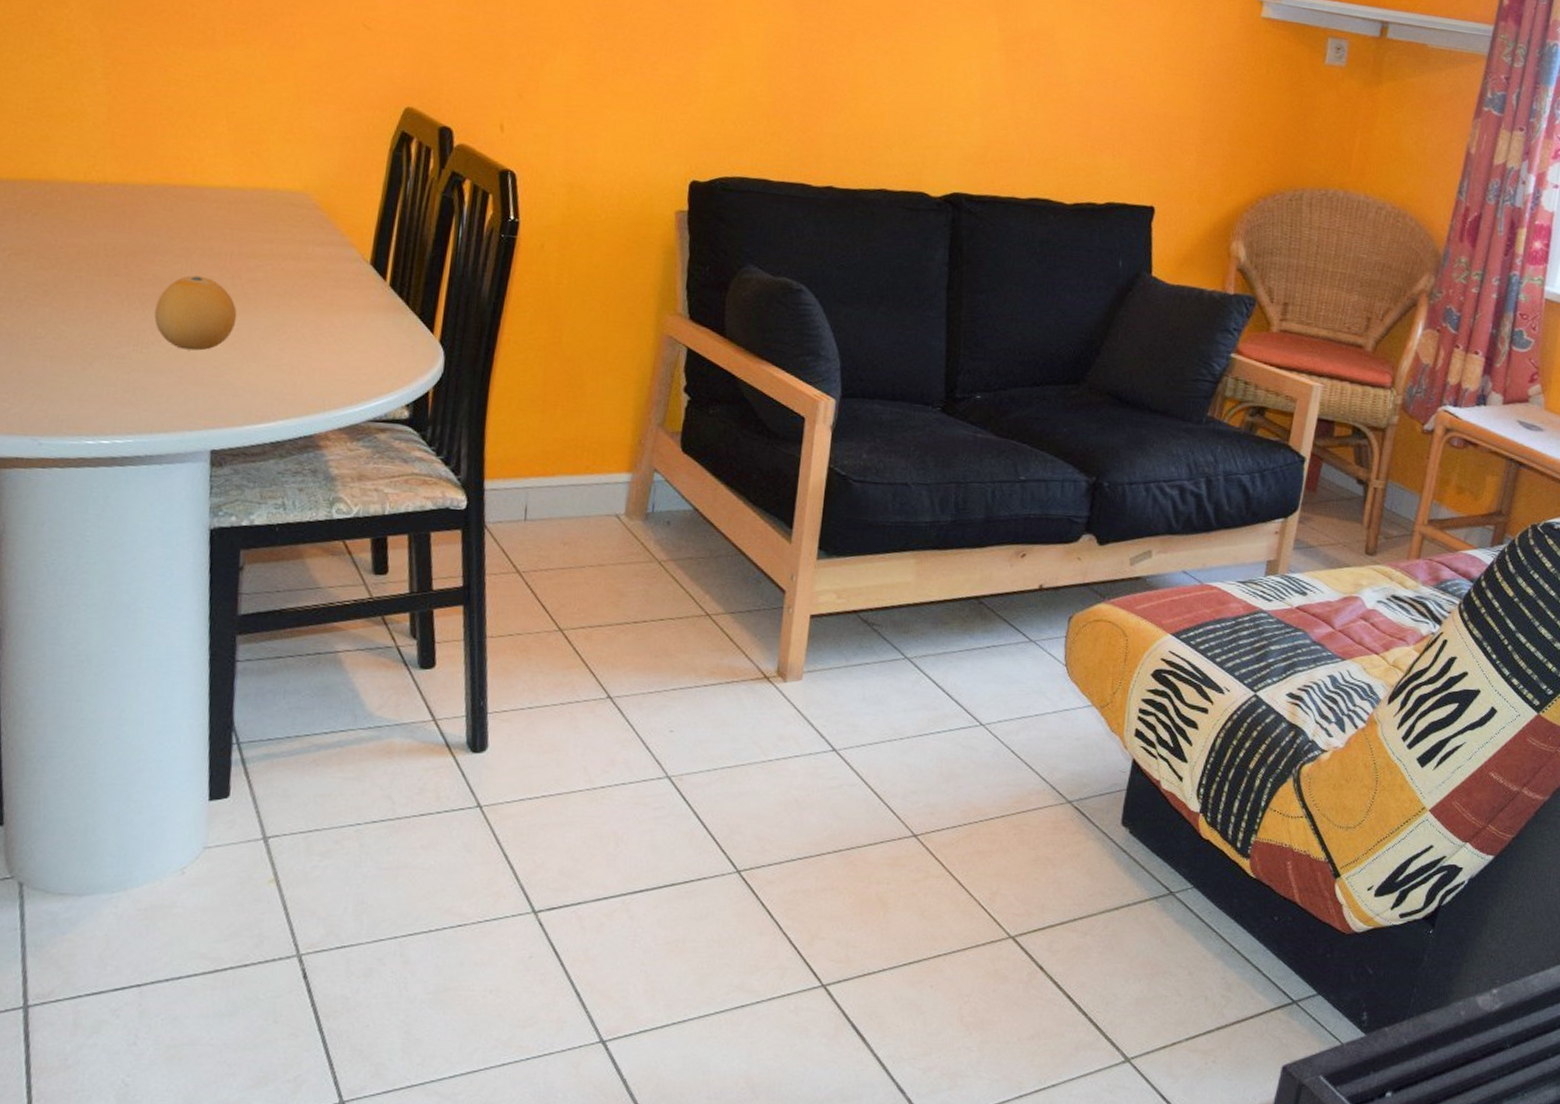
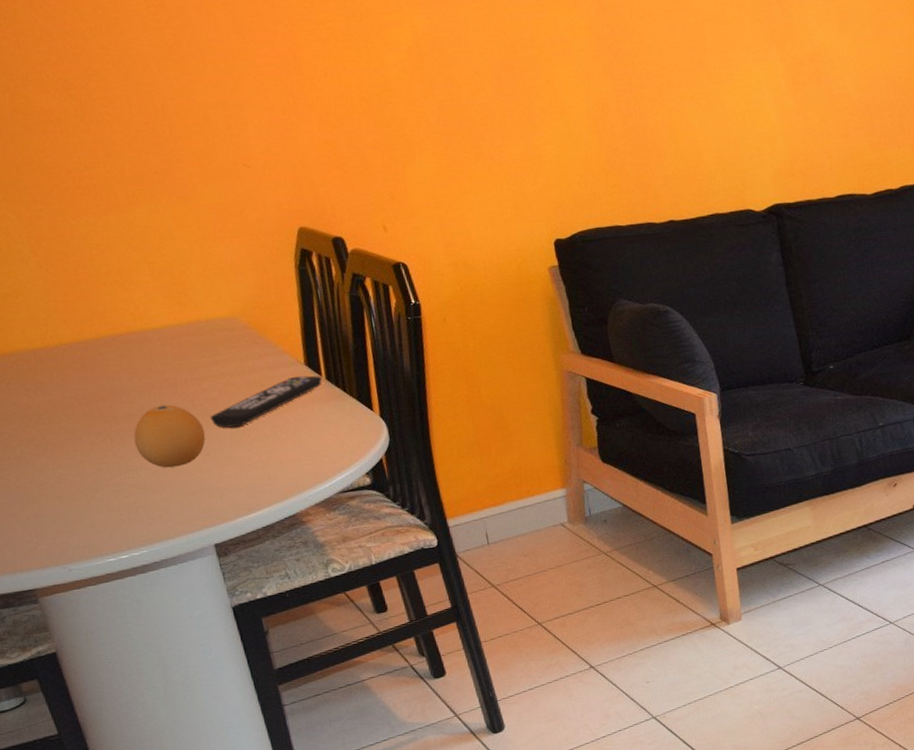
remote control: none [247,275,386,319] -> present [209,375,323,428]

